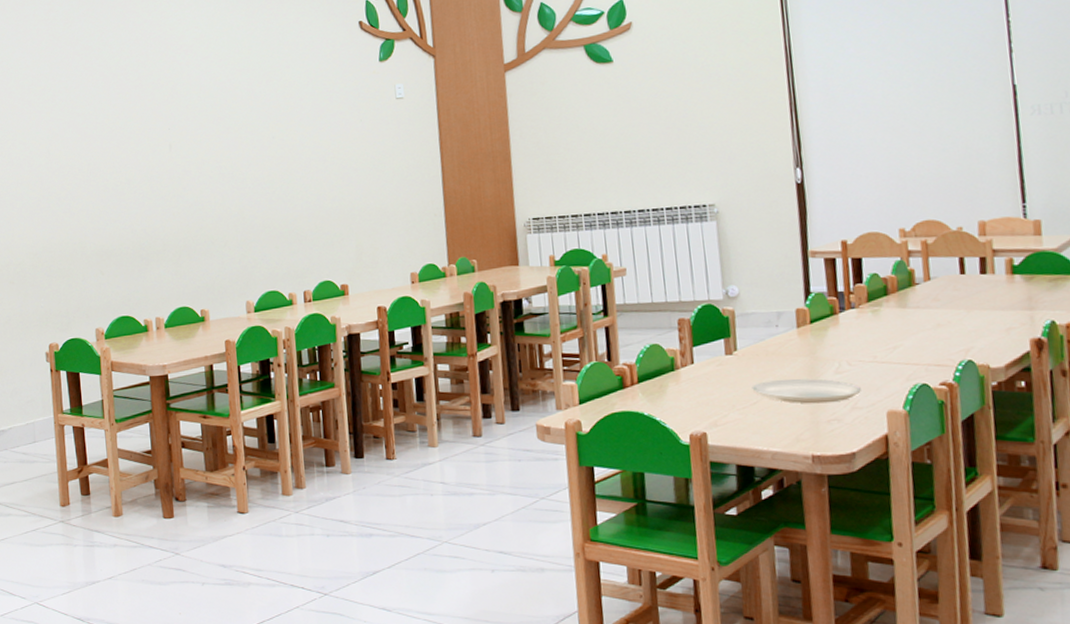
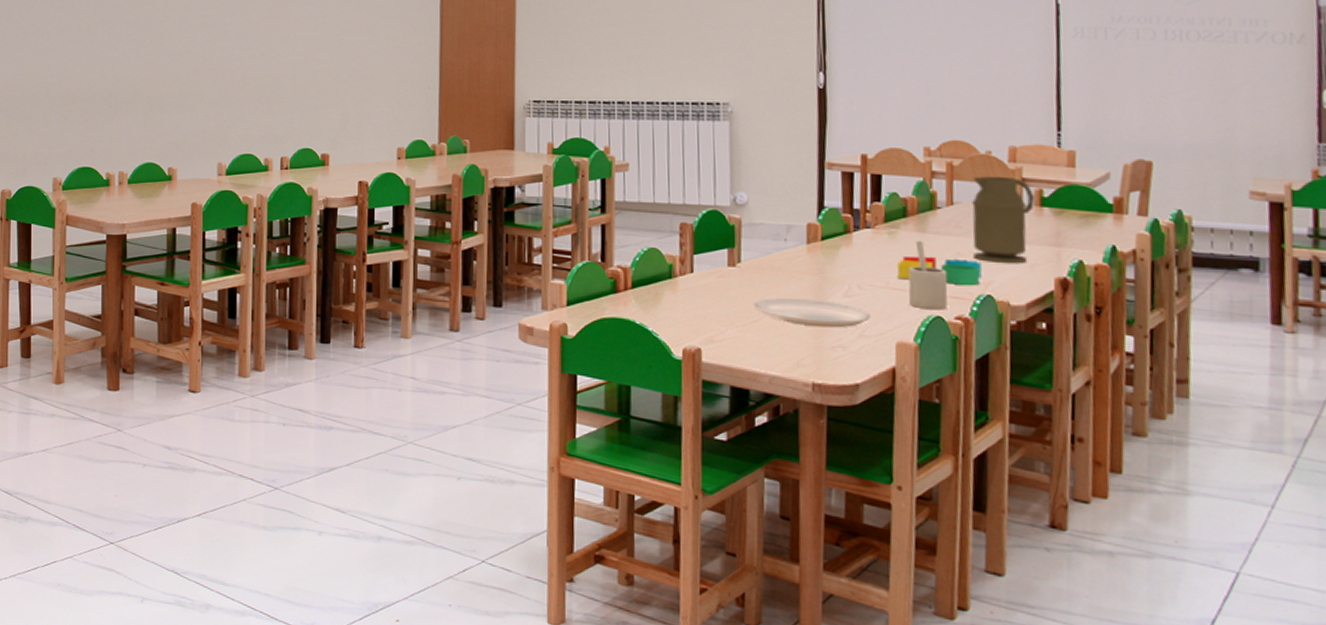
toy blocks: none [882,328,962,353] -> present [897,255,982,285]
straw: none [893,315,932,379] -> present [908,240,948,310]
water jug: none [946,249,1006,331] -> present [972,176,1035,264]

